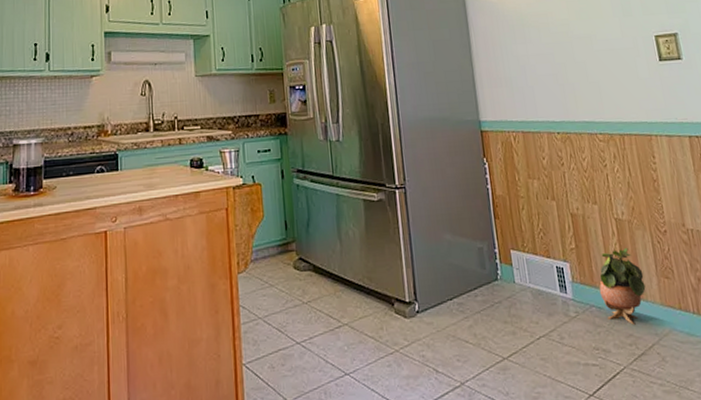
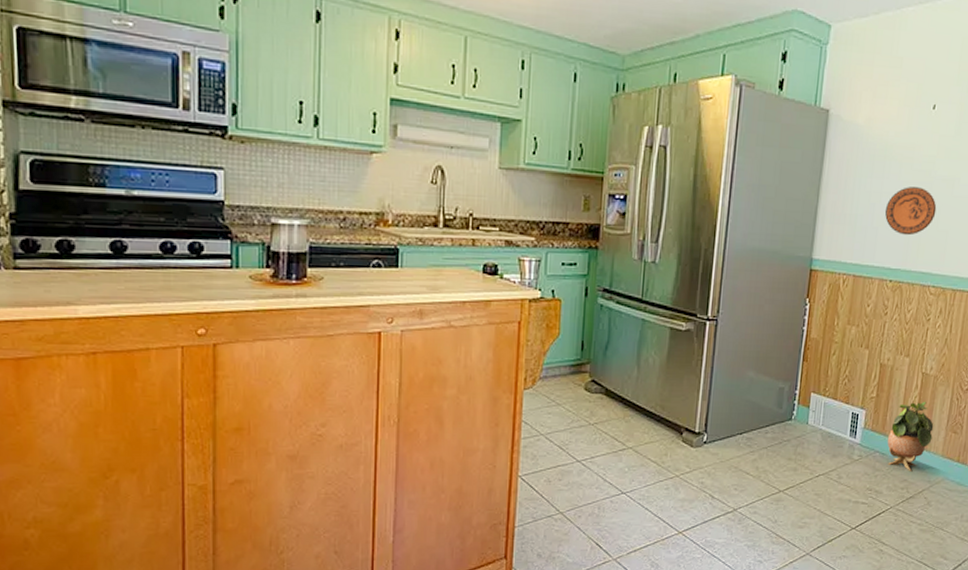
decorative plate: none [535,47,583,90] -> present [884,187,937,236]

